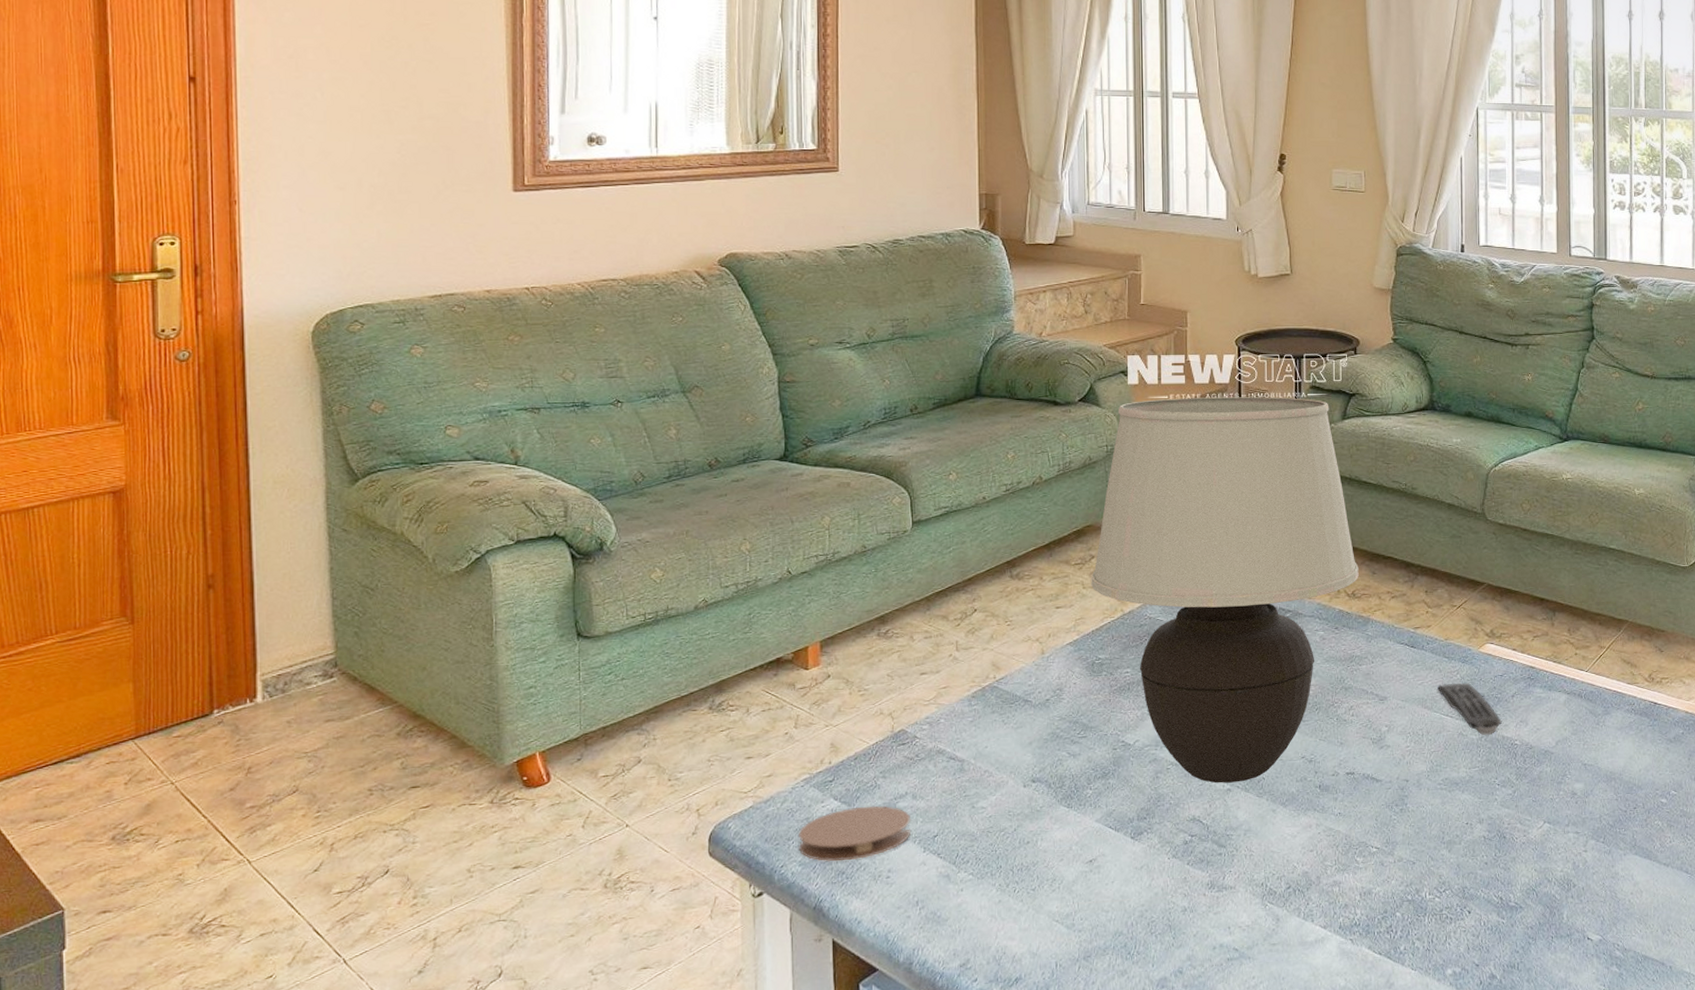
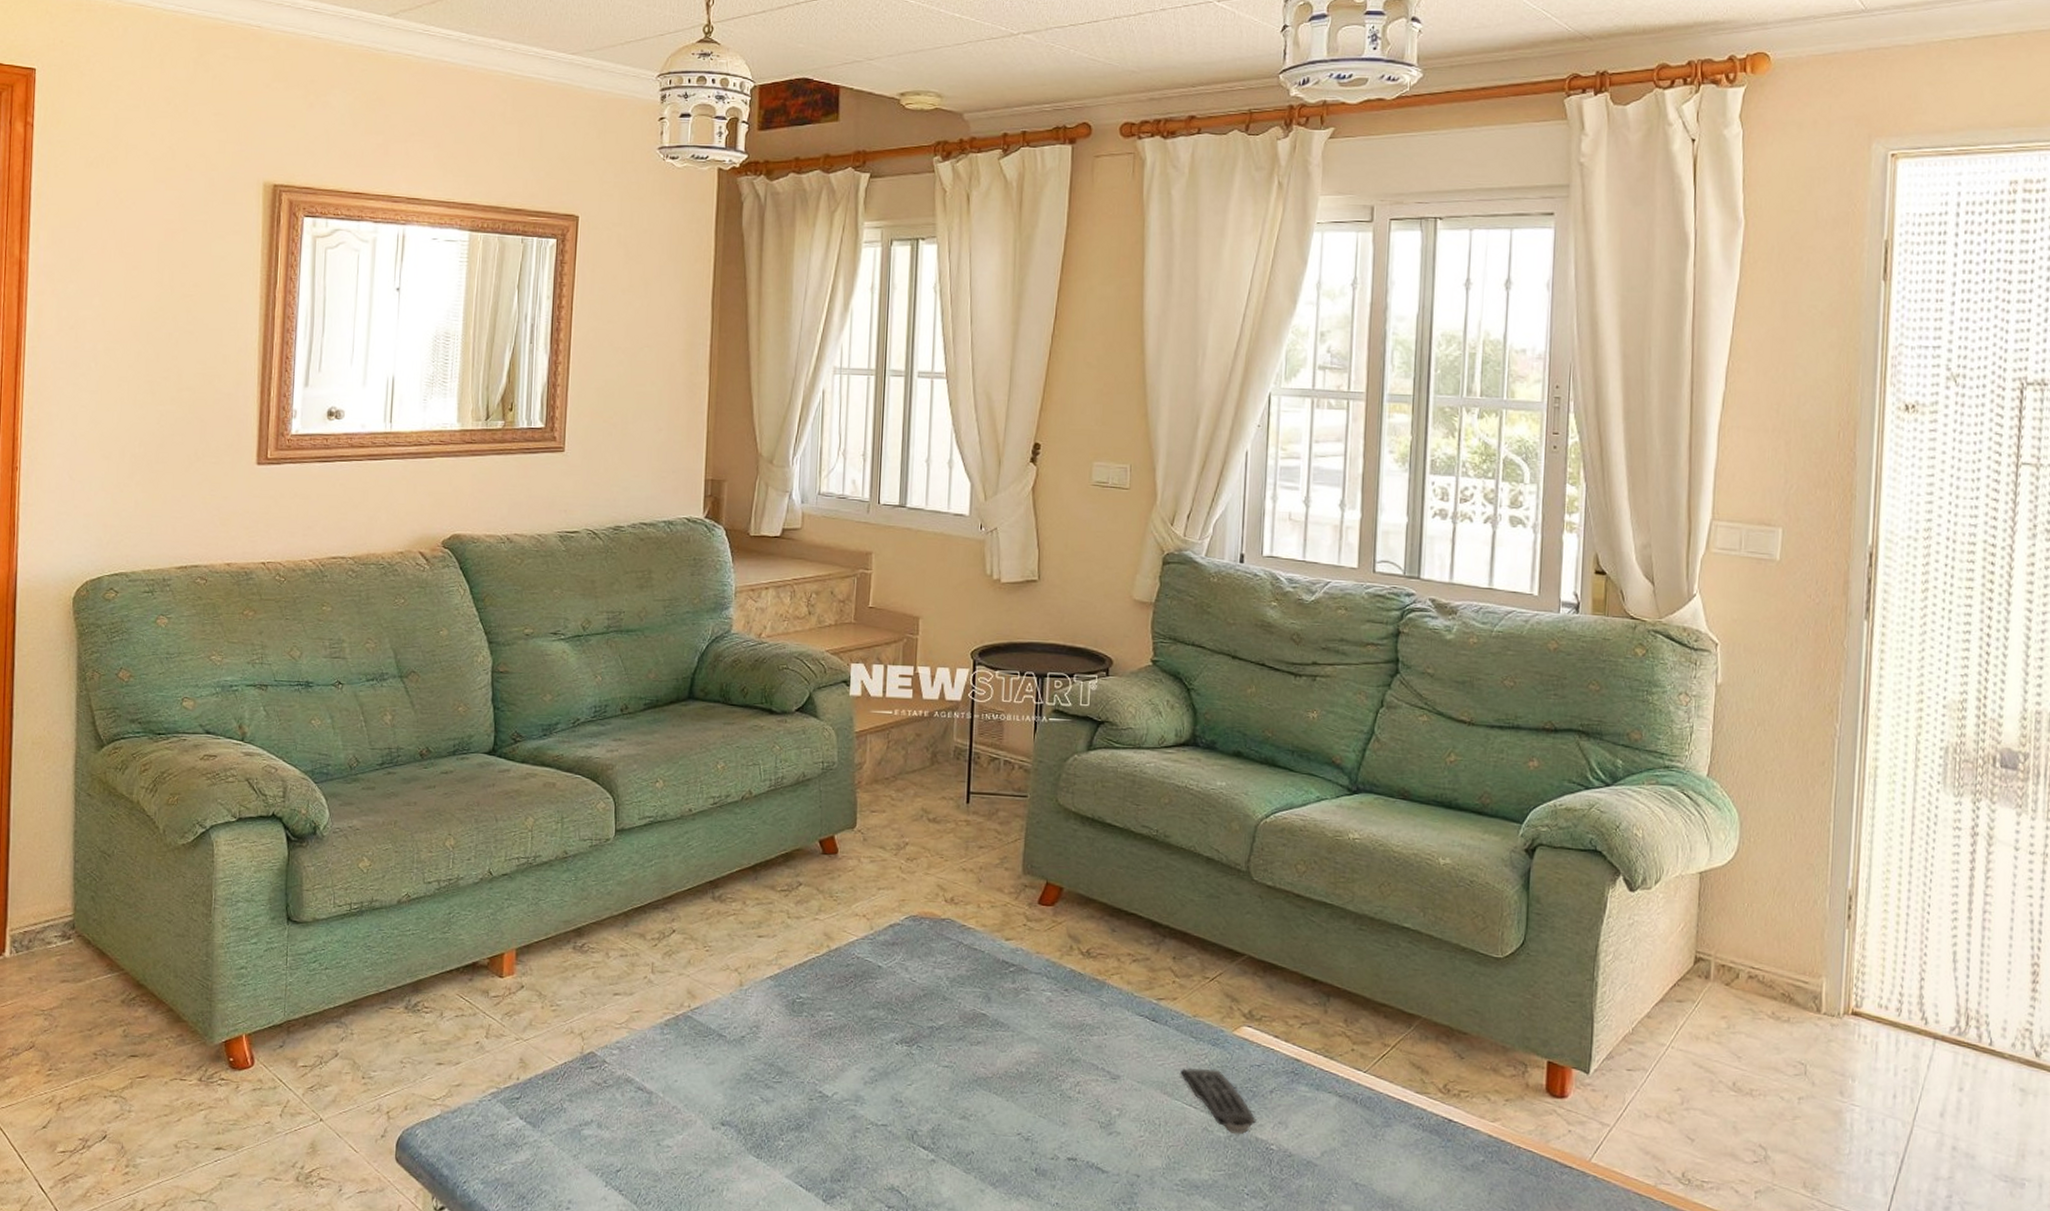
coaster: present [799,805,911,862] -> none [482,1129,595,1185]
table lamp: present [1091,397,1359,784] -> none [797,714,1096,1154]

